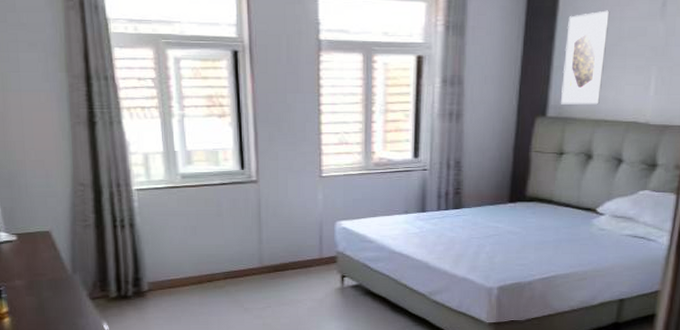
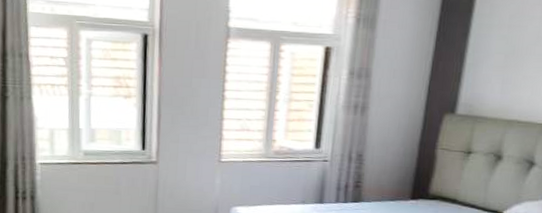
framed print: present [561,10,610,105] -> none [472,9,530,105]

